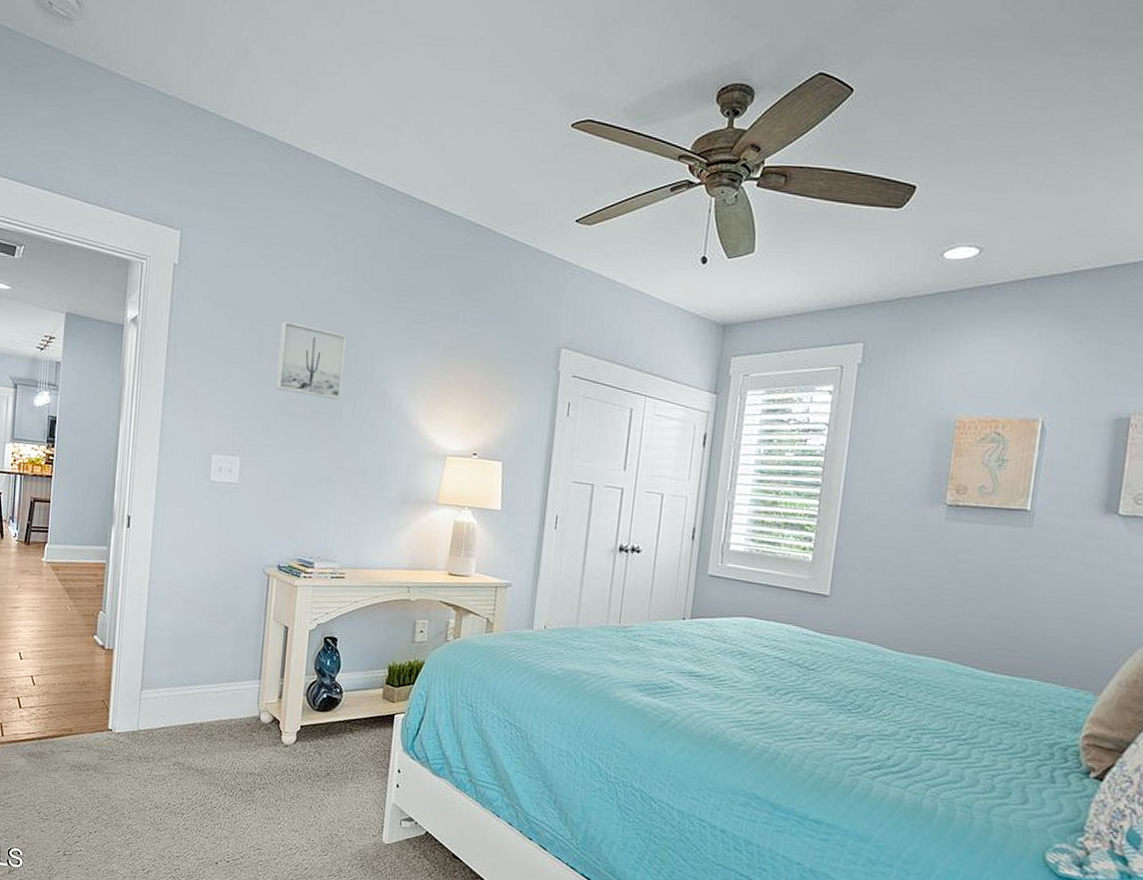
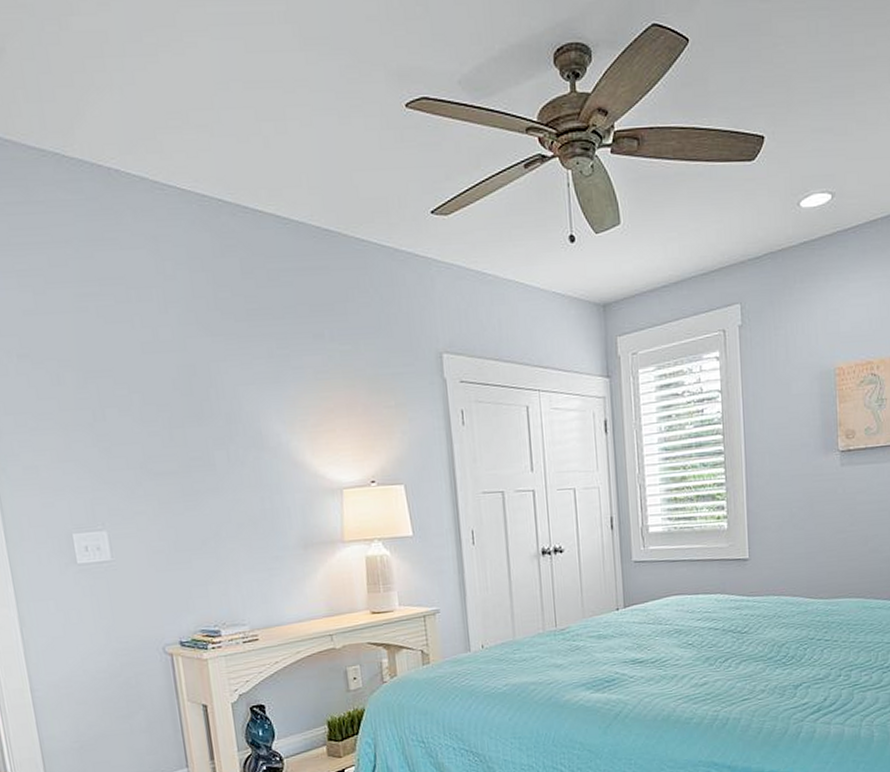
wall art: present [275,321,347,400] -> none [120,368,210,449]

